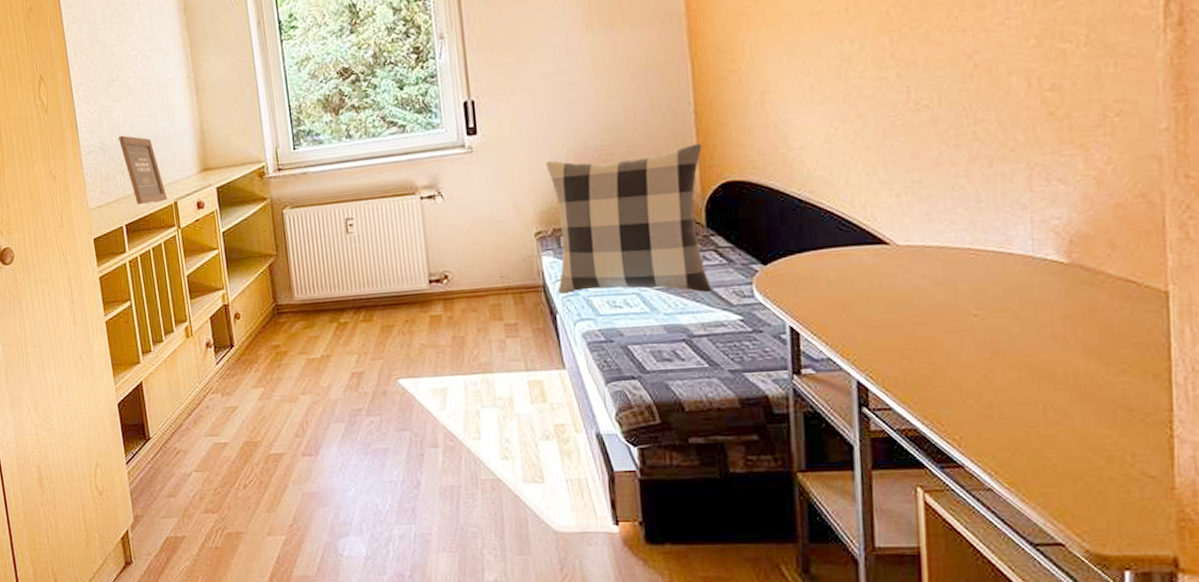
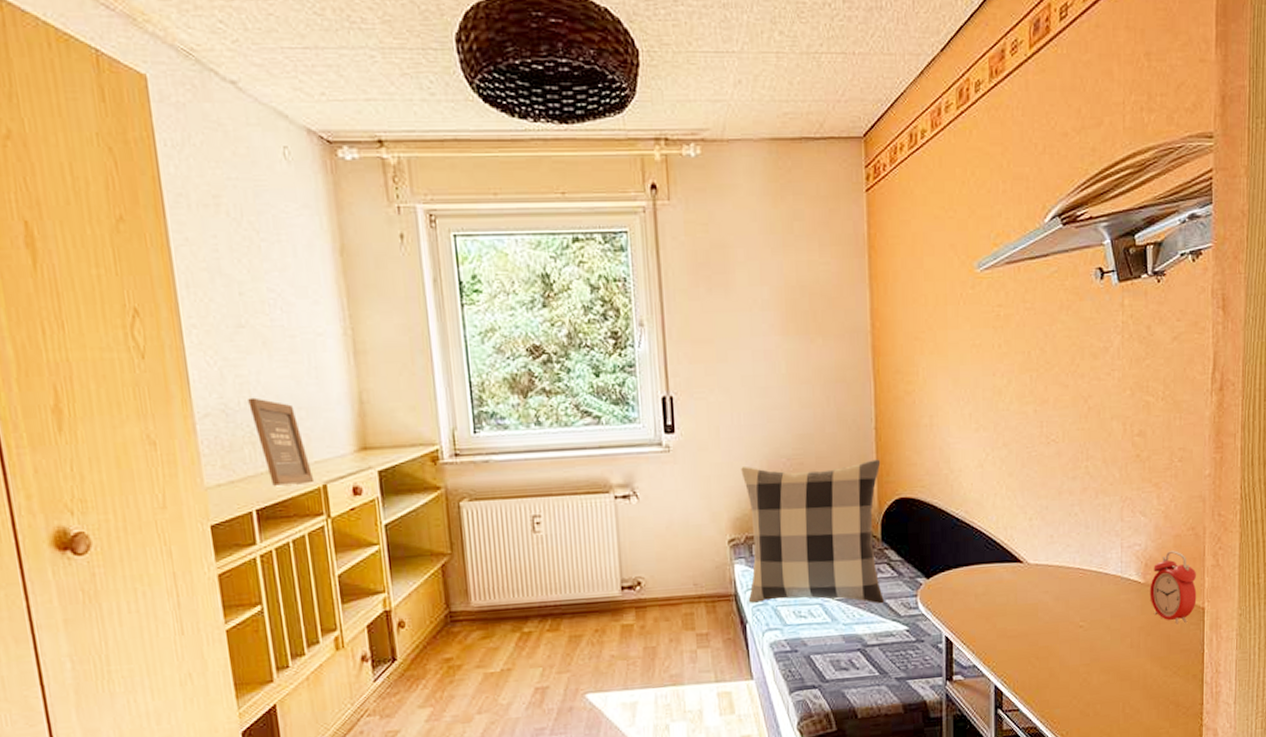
alarm clock: none [1078,223,1155,312] -> present [1150,550,1197,625]

